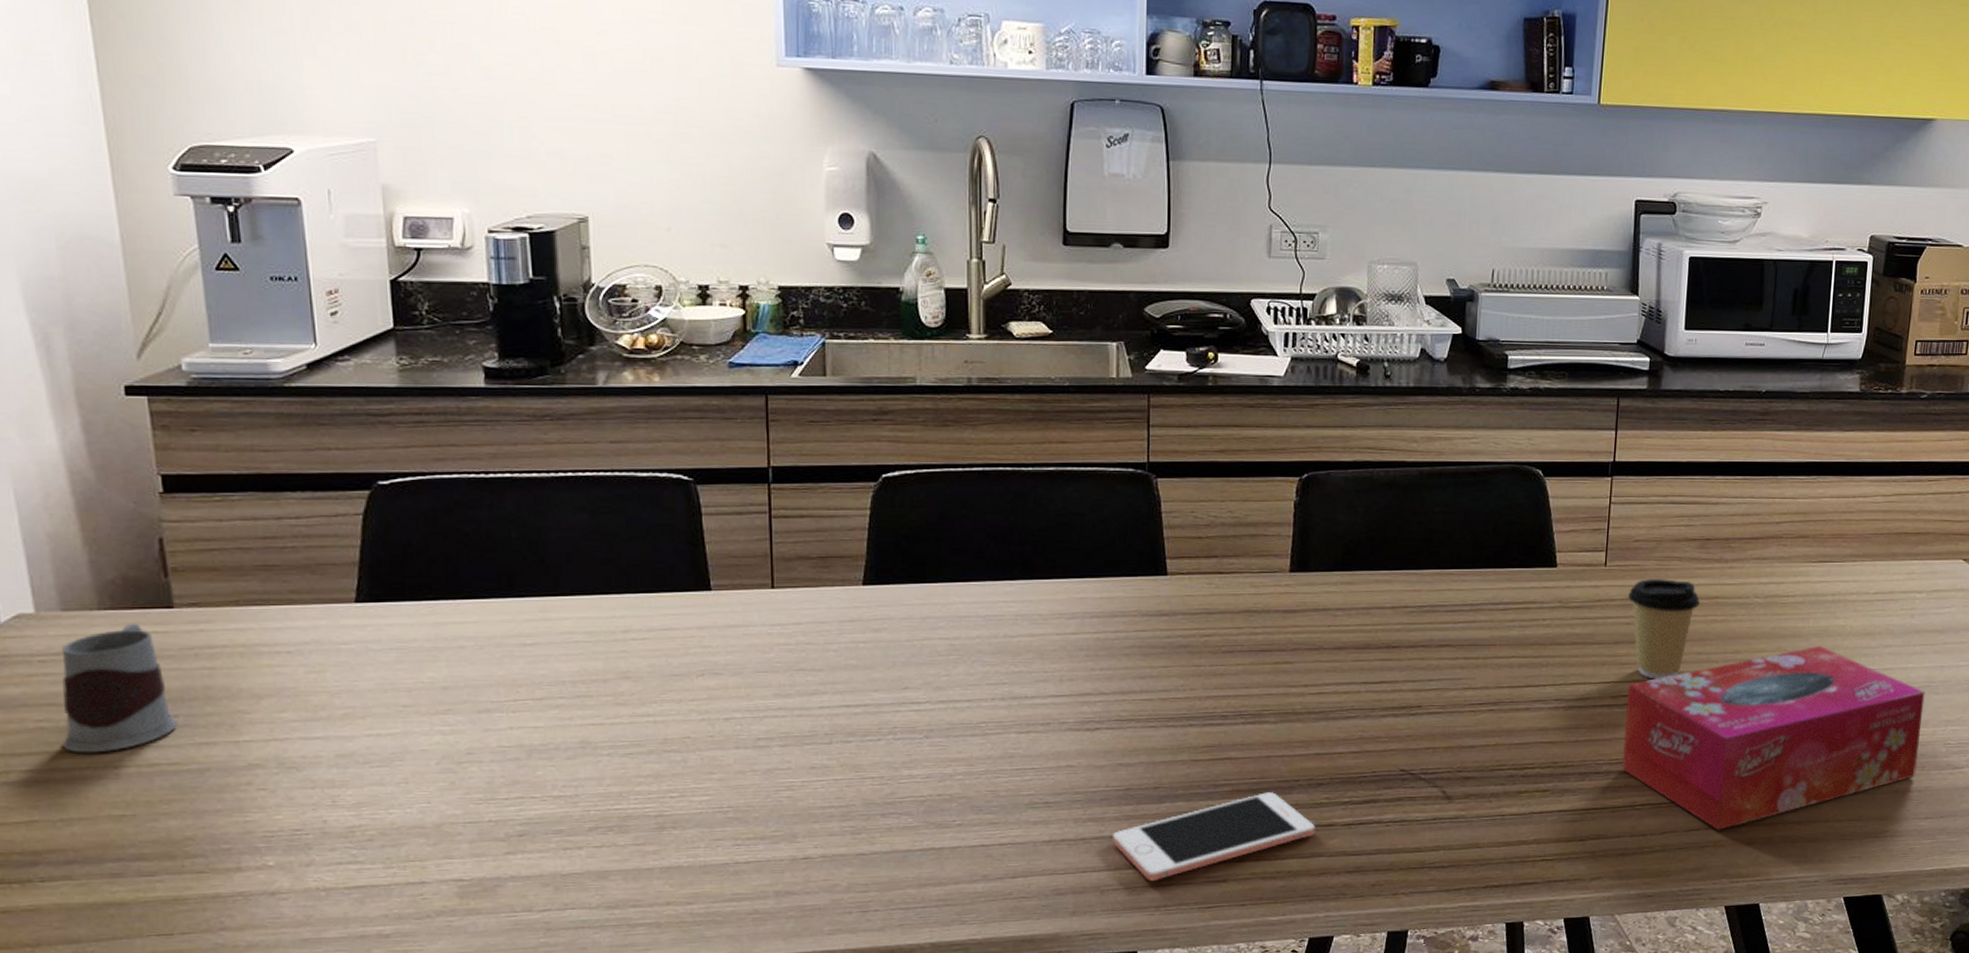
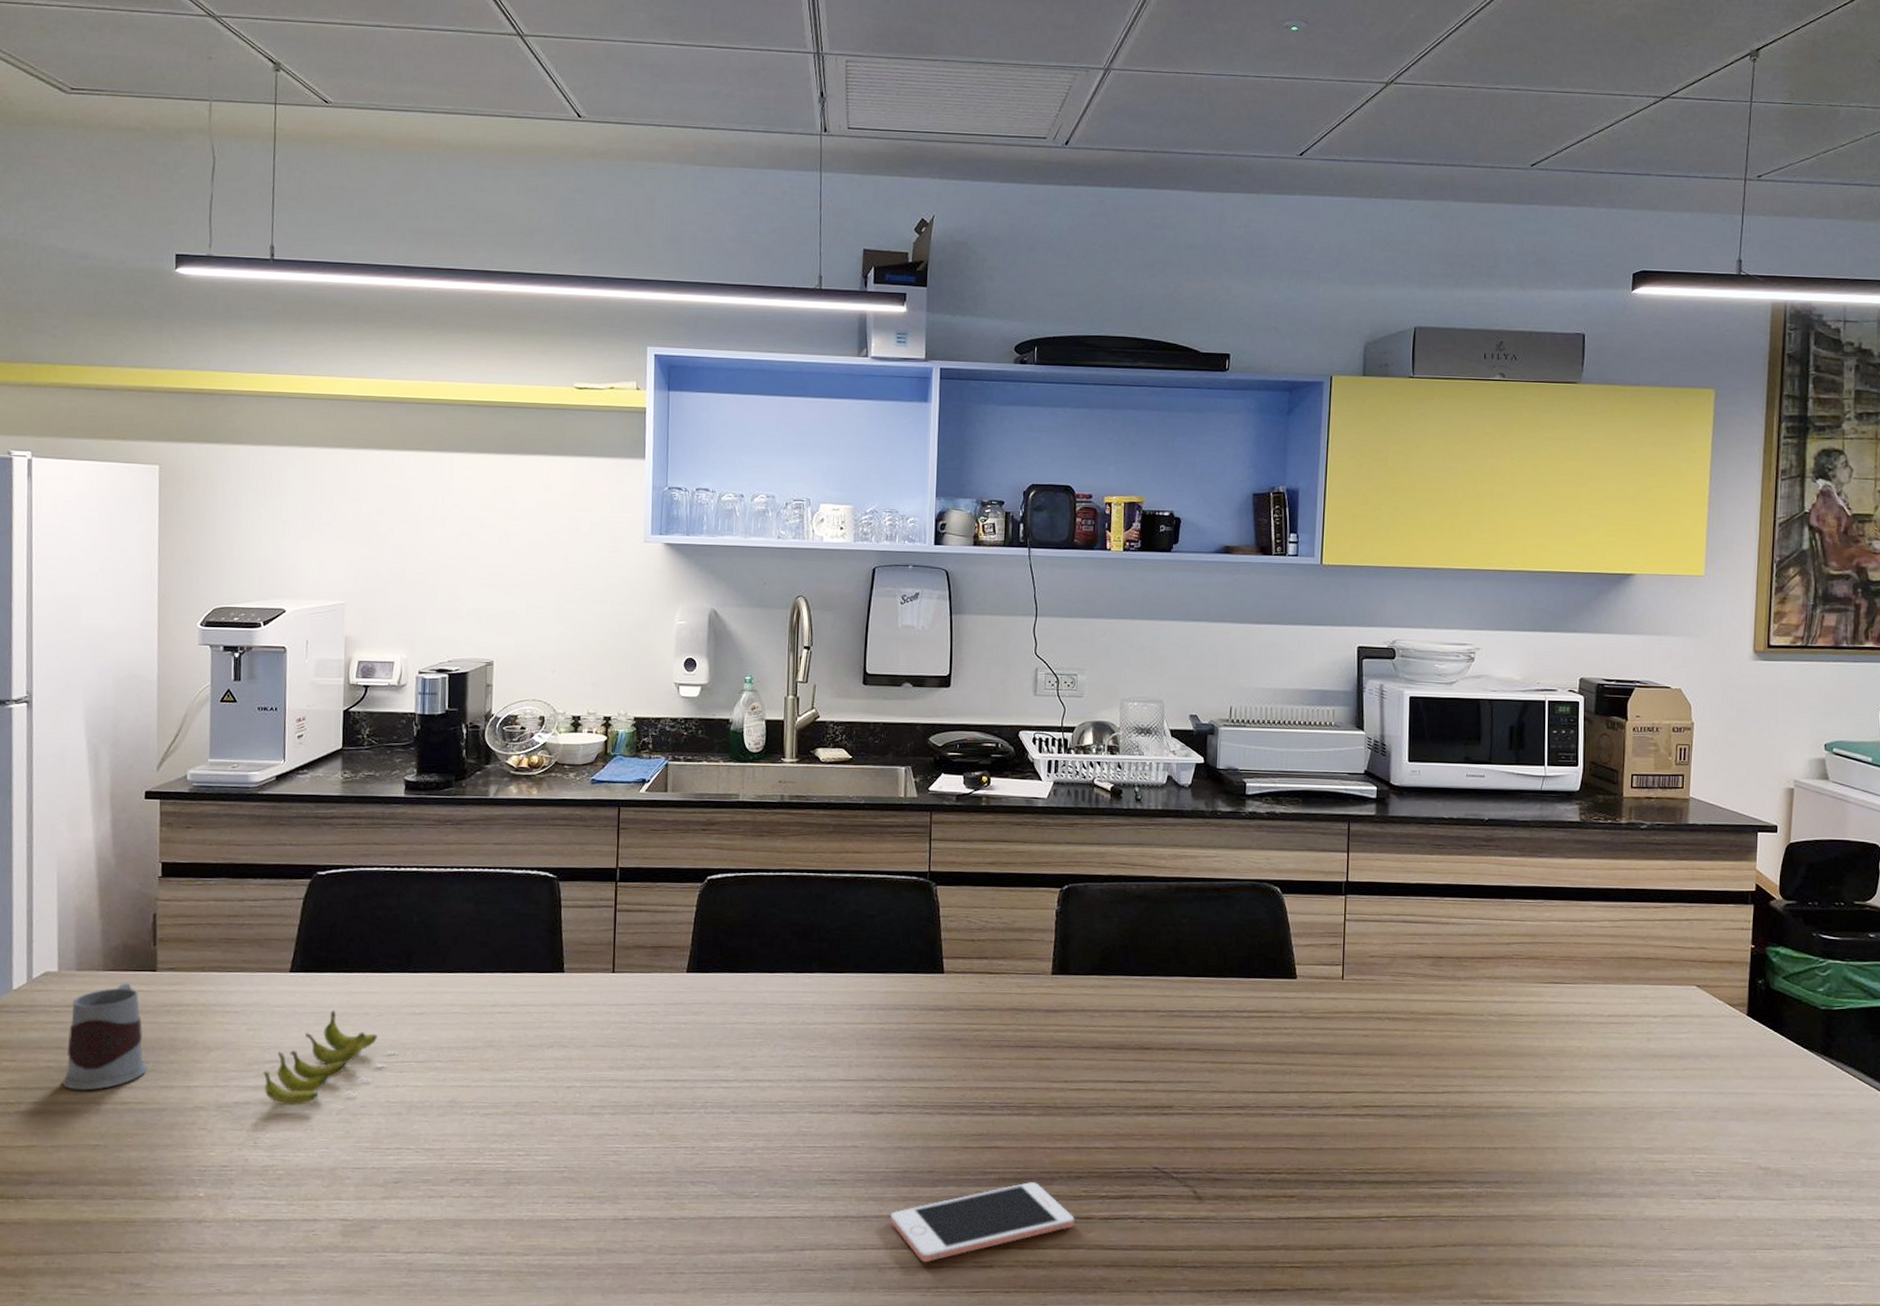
banana: none [335,644,510,758] -> present [263,1009,399,1108]
tissue box: present [1622,645,1925,830] -> none [1366,1065,1669,1248]
coffee cup: present [1627,579,1700,679] -> none [1365,993,1435,1092]

